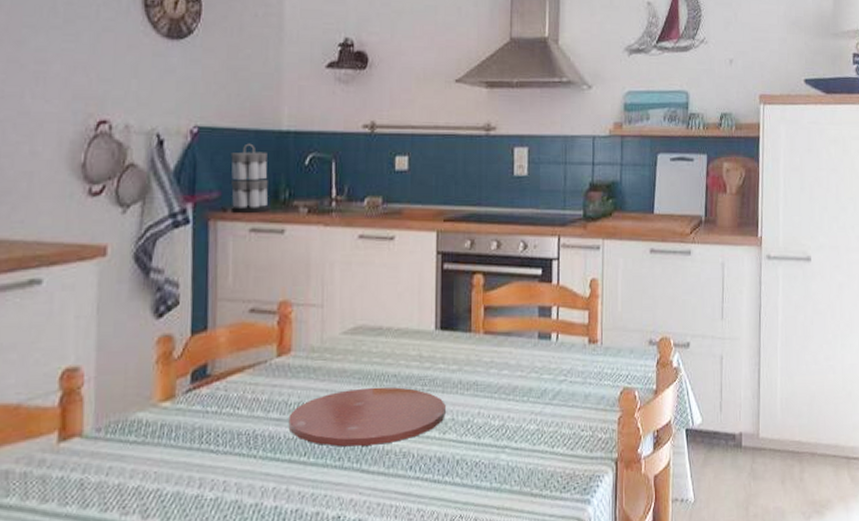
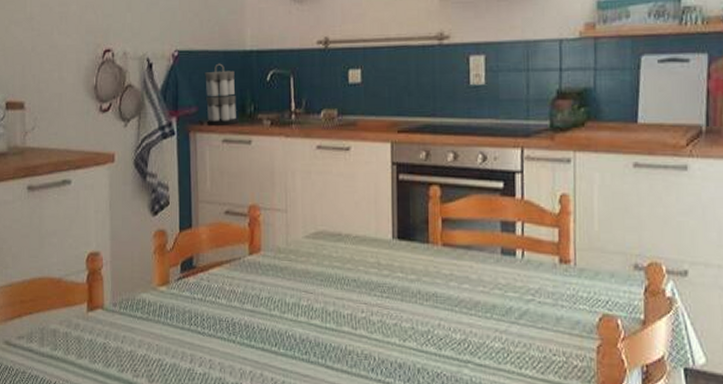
plate: present [288,387,446,447] -> none [260,289,405,344]

